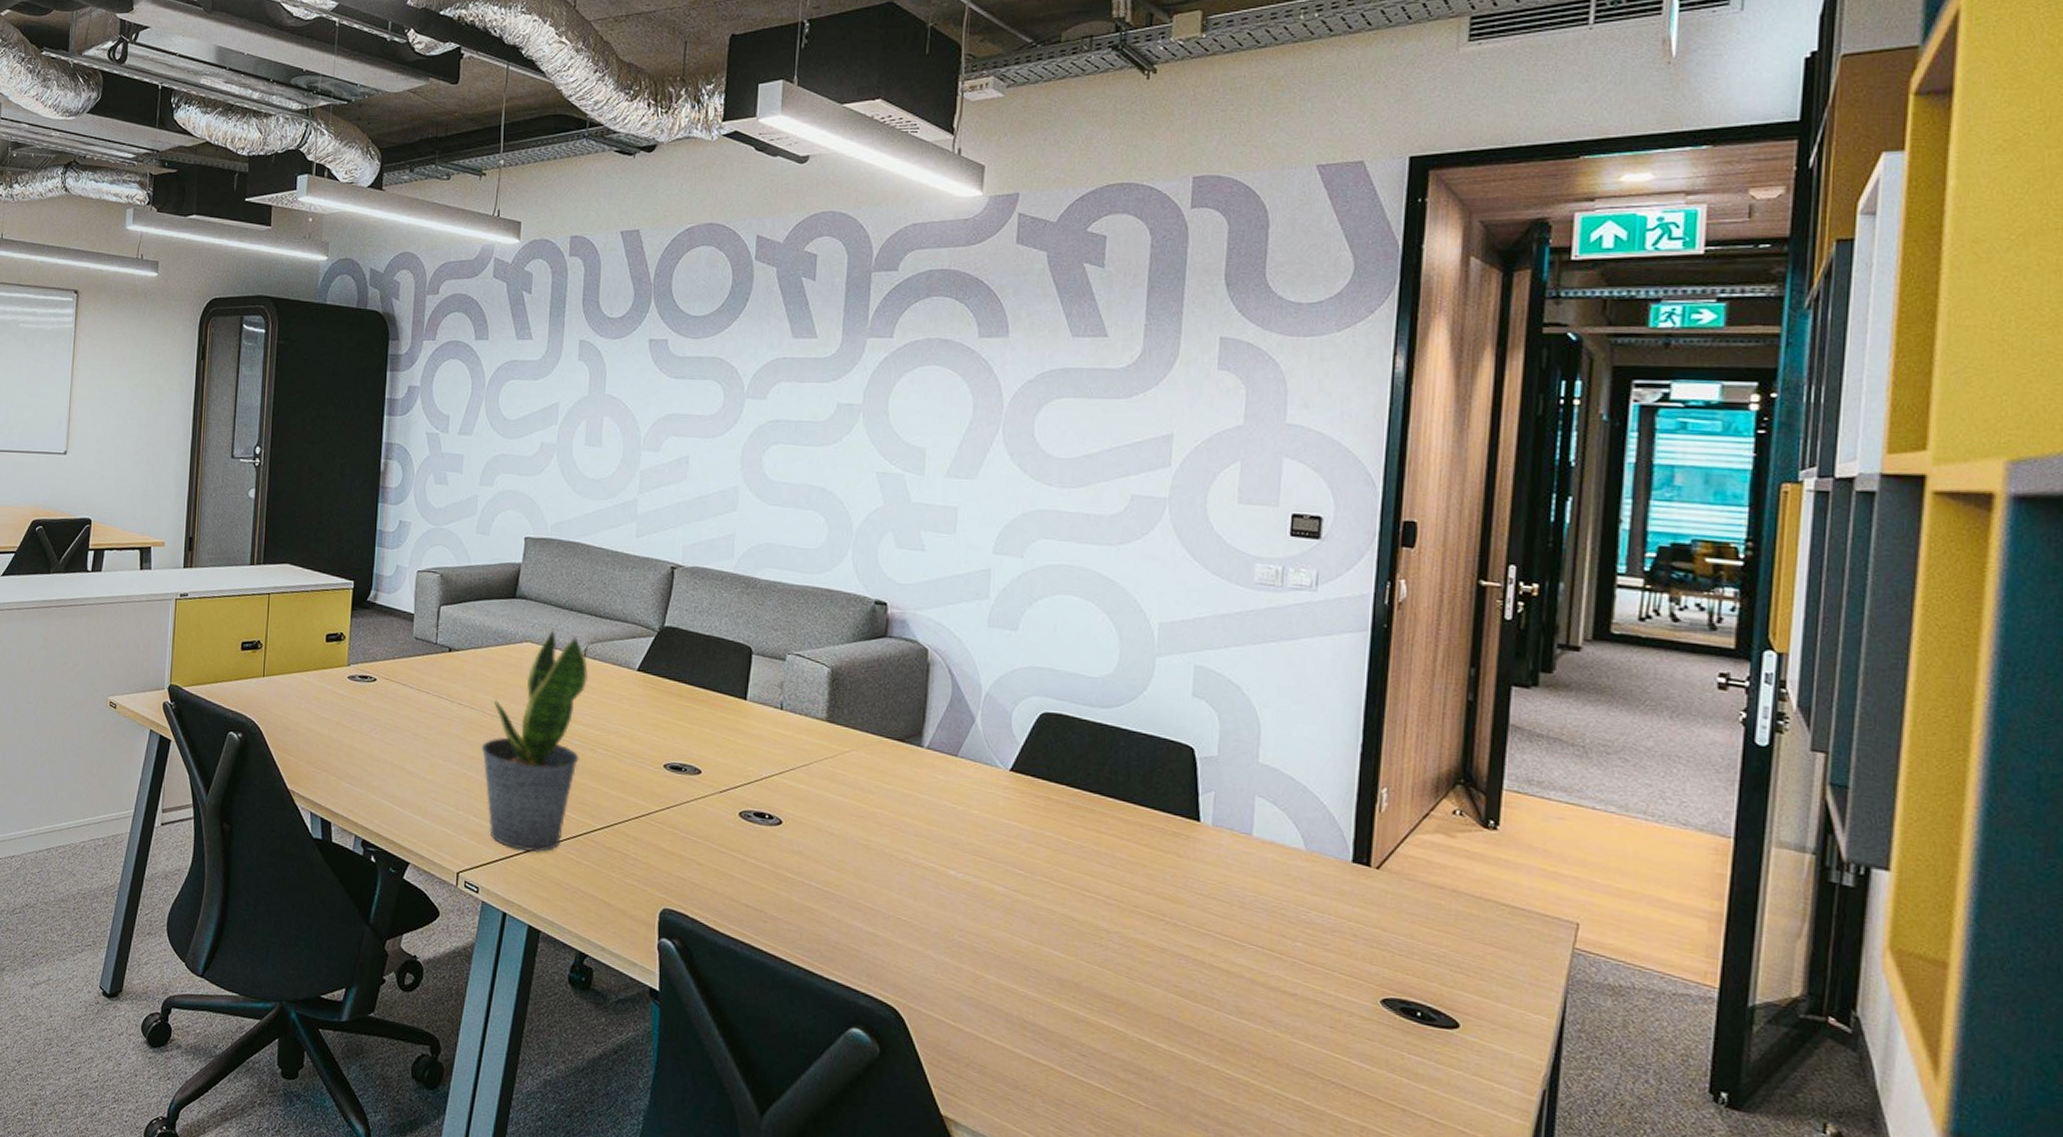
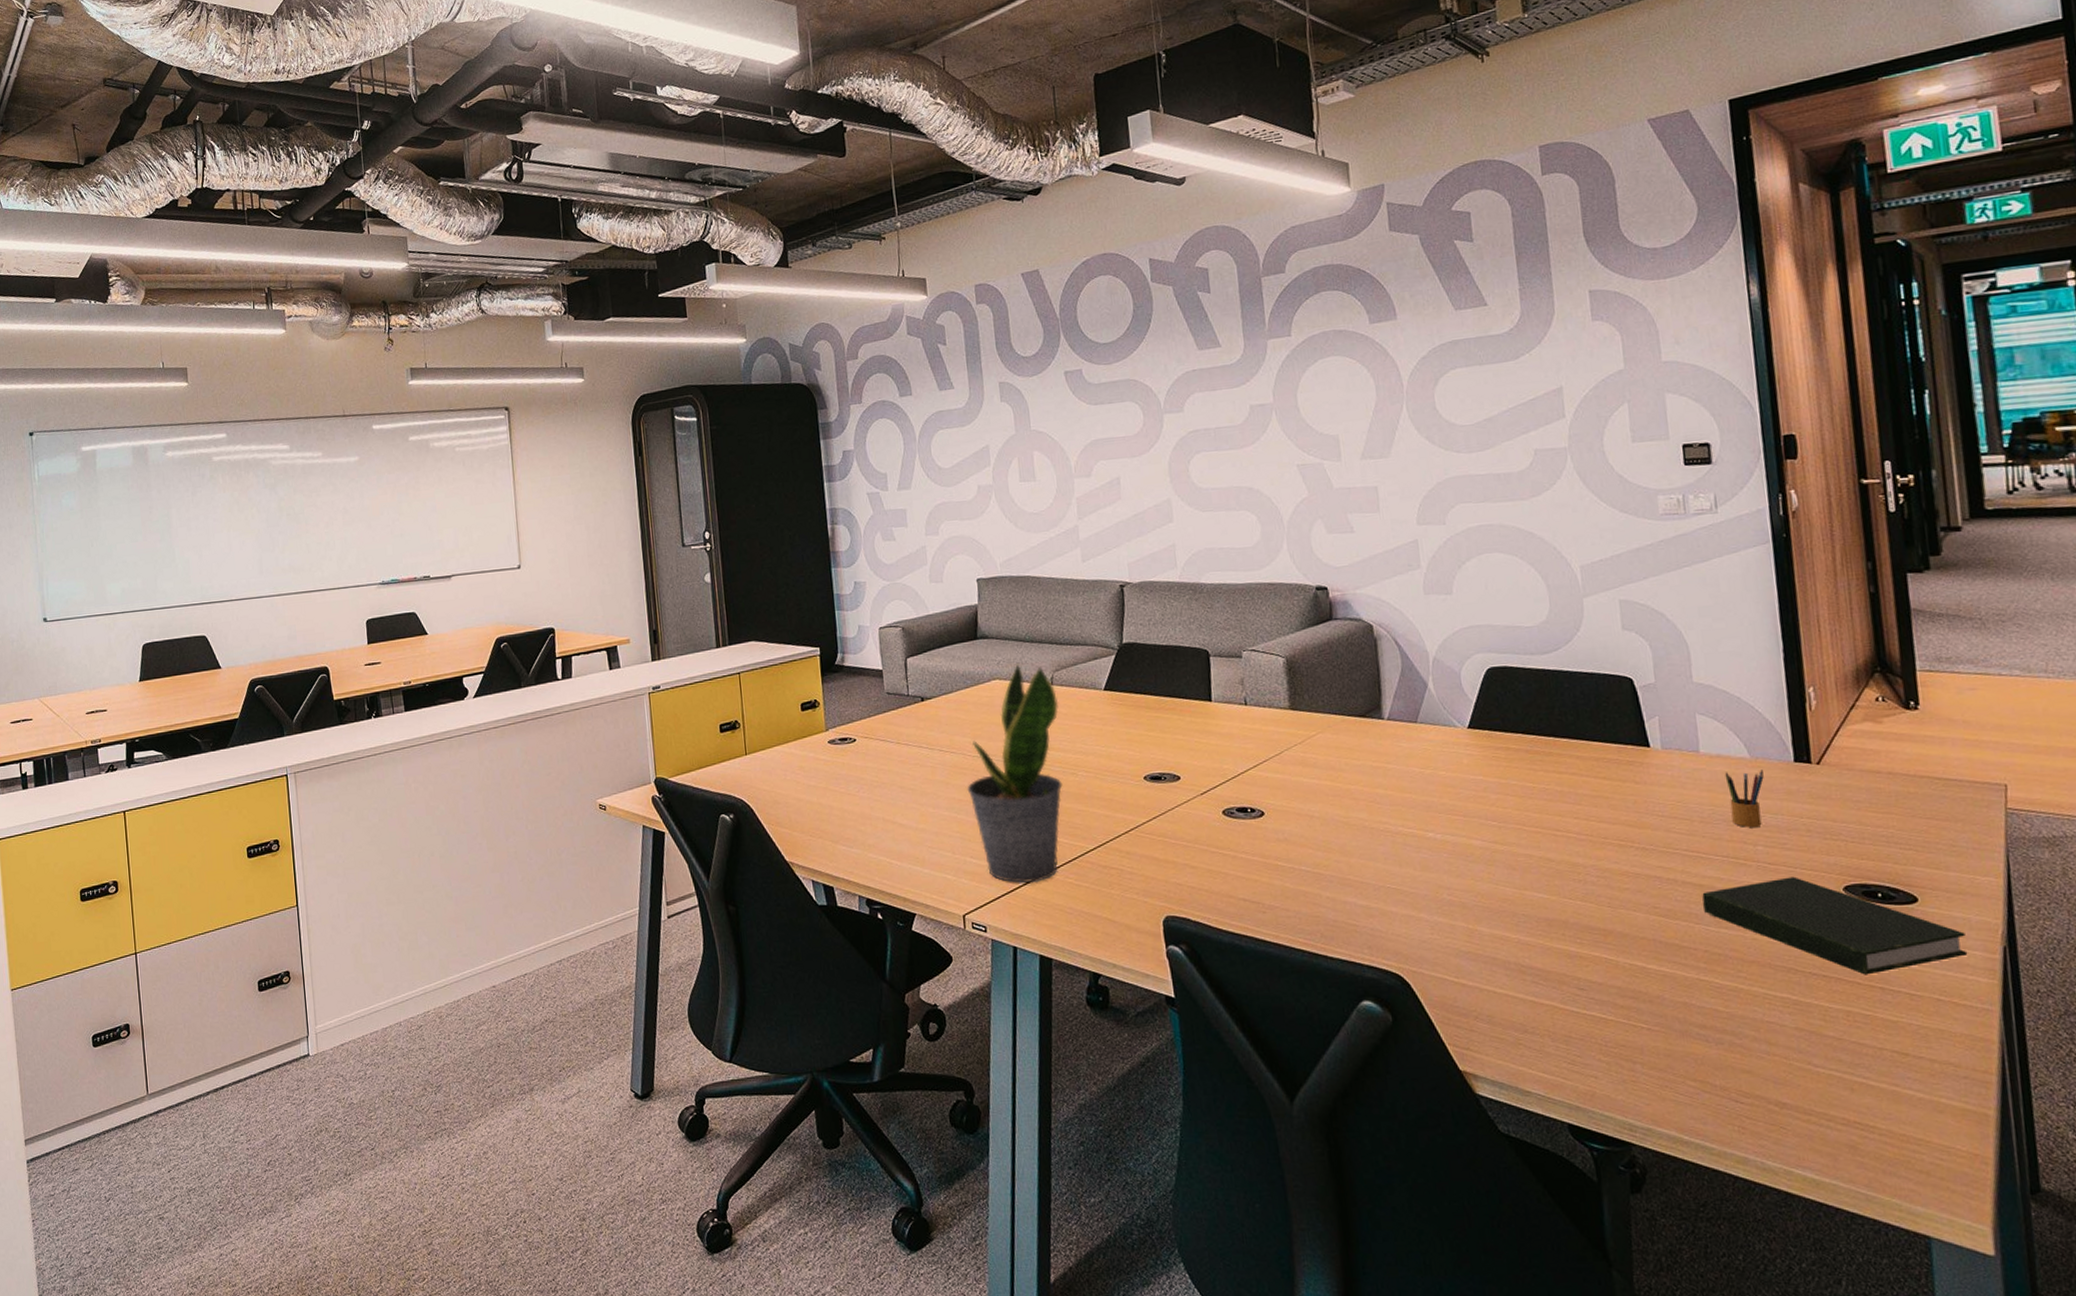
book: none [1228,978,1504,1094] -> present [1702,876,1968,975]
pencil box: none [1274,861,1317,923] -> present [1724,770,1764,828]

